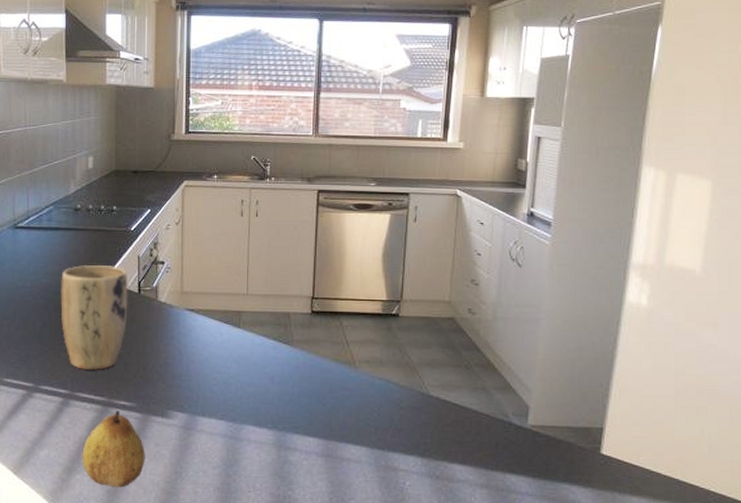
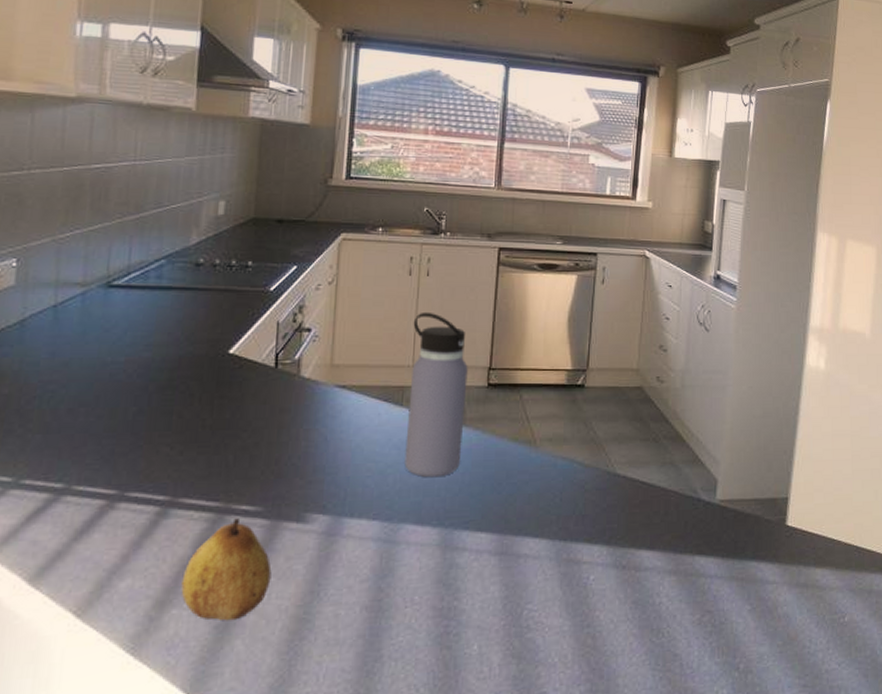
plant pot: present [60,265,128,371] -> none [165,334,262,468]
water bottle: none [244,247,294,389] -> present [404,311,468,478]

